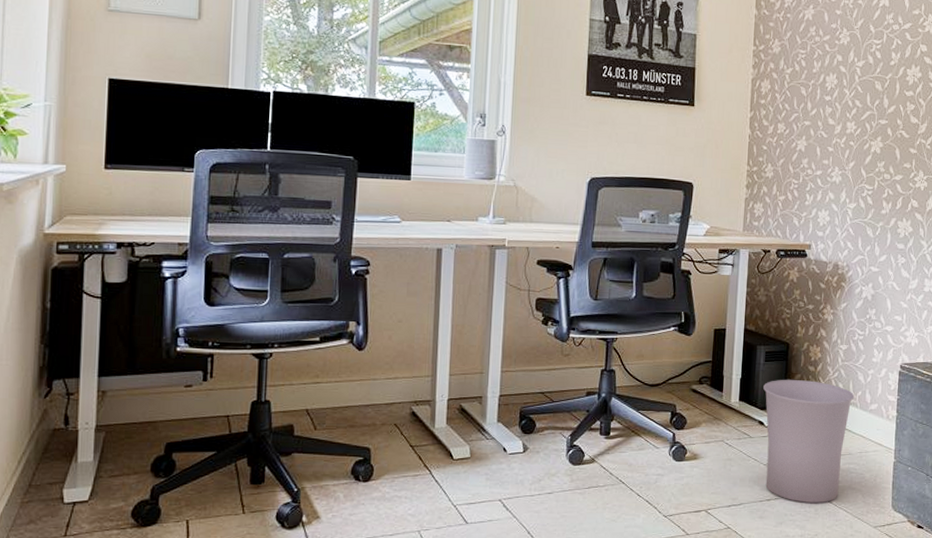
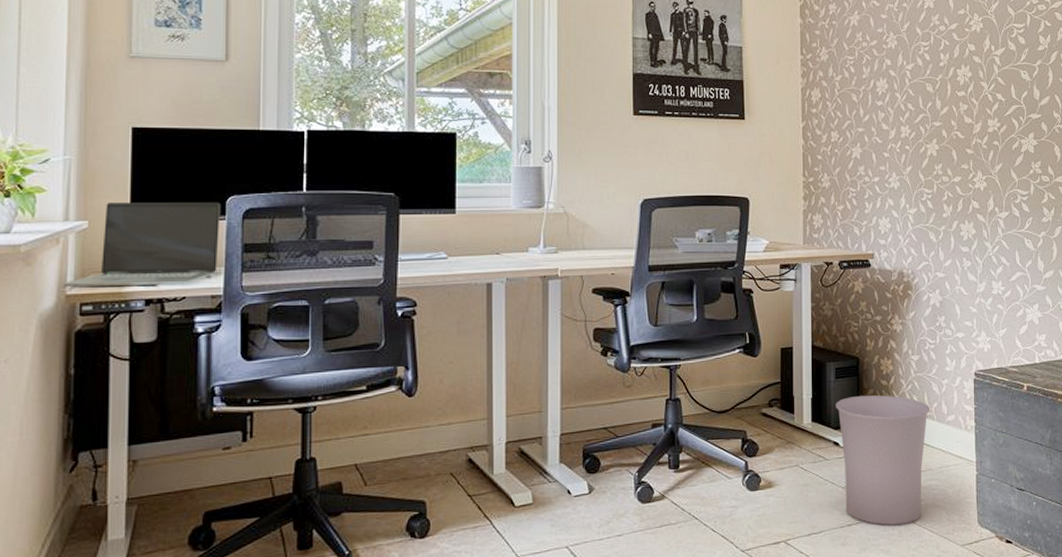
laptop: none [41,149,190,232] -> present [62,202,221,287]

